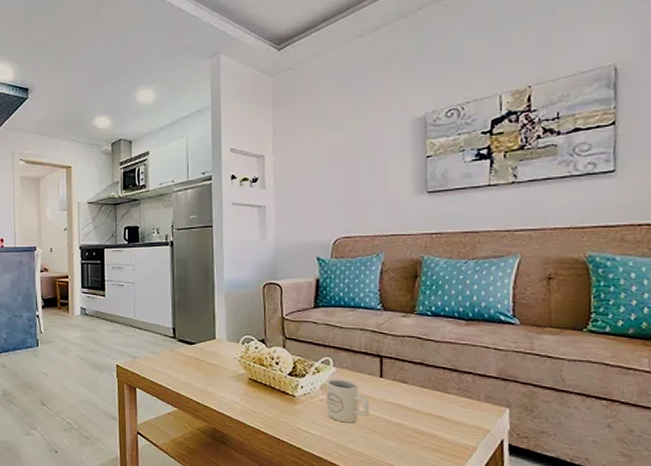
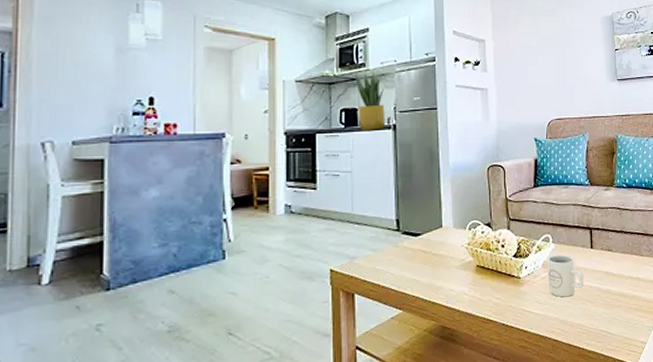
planter: none [136,192,163,246] -> present [354,71,385,130]

